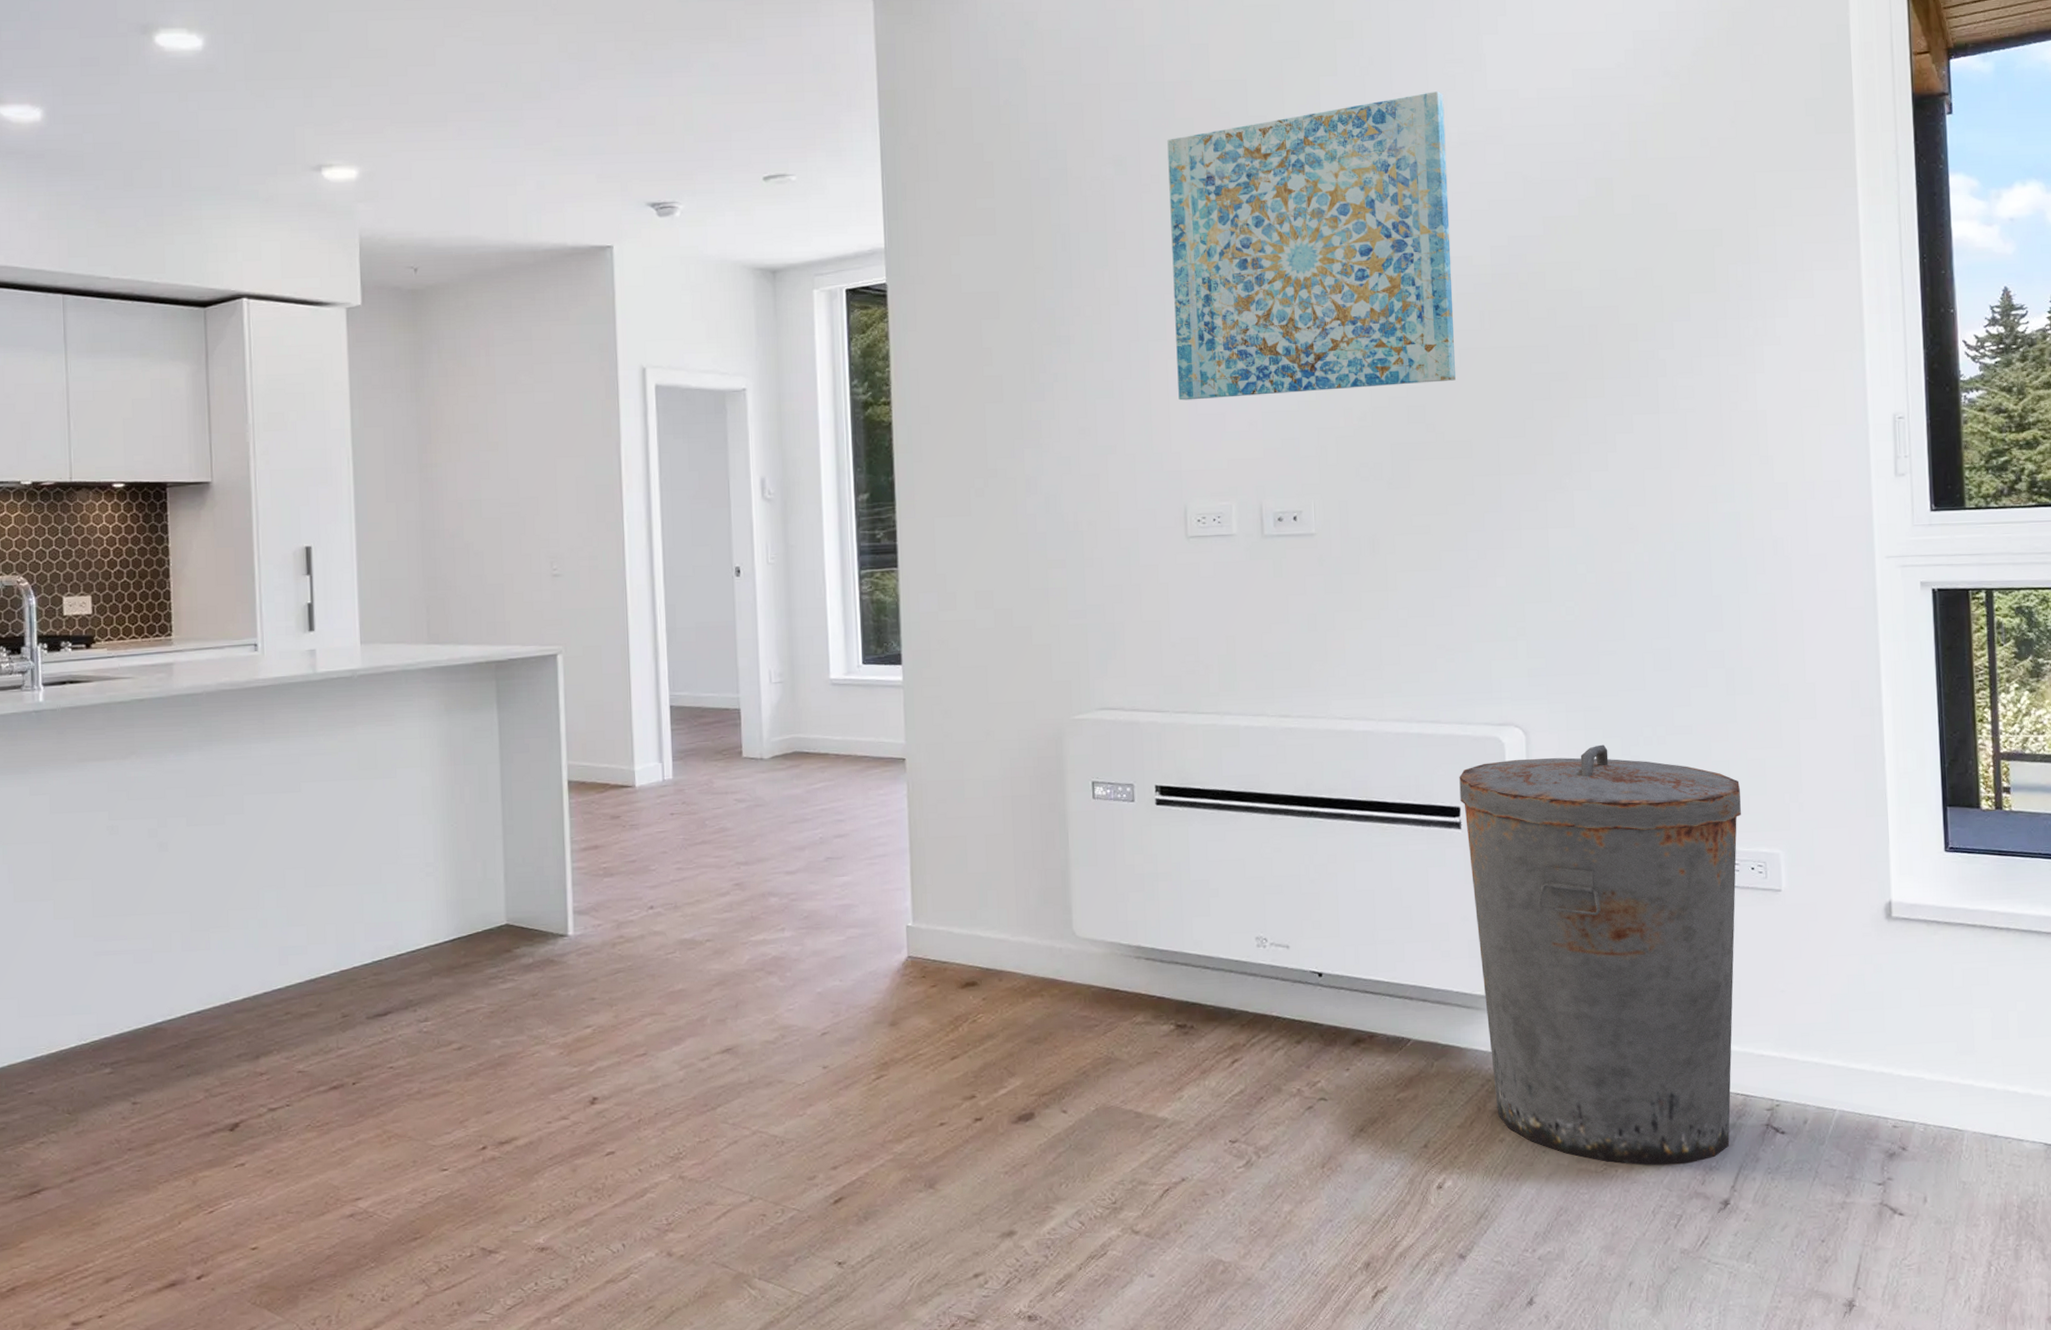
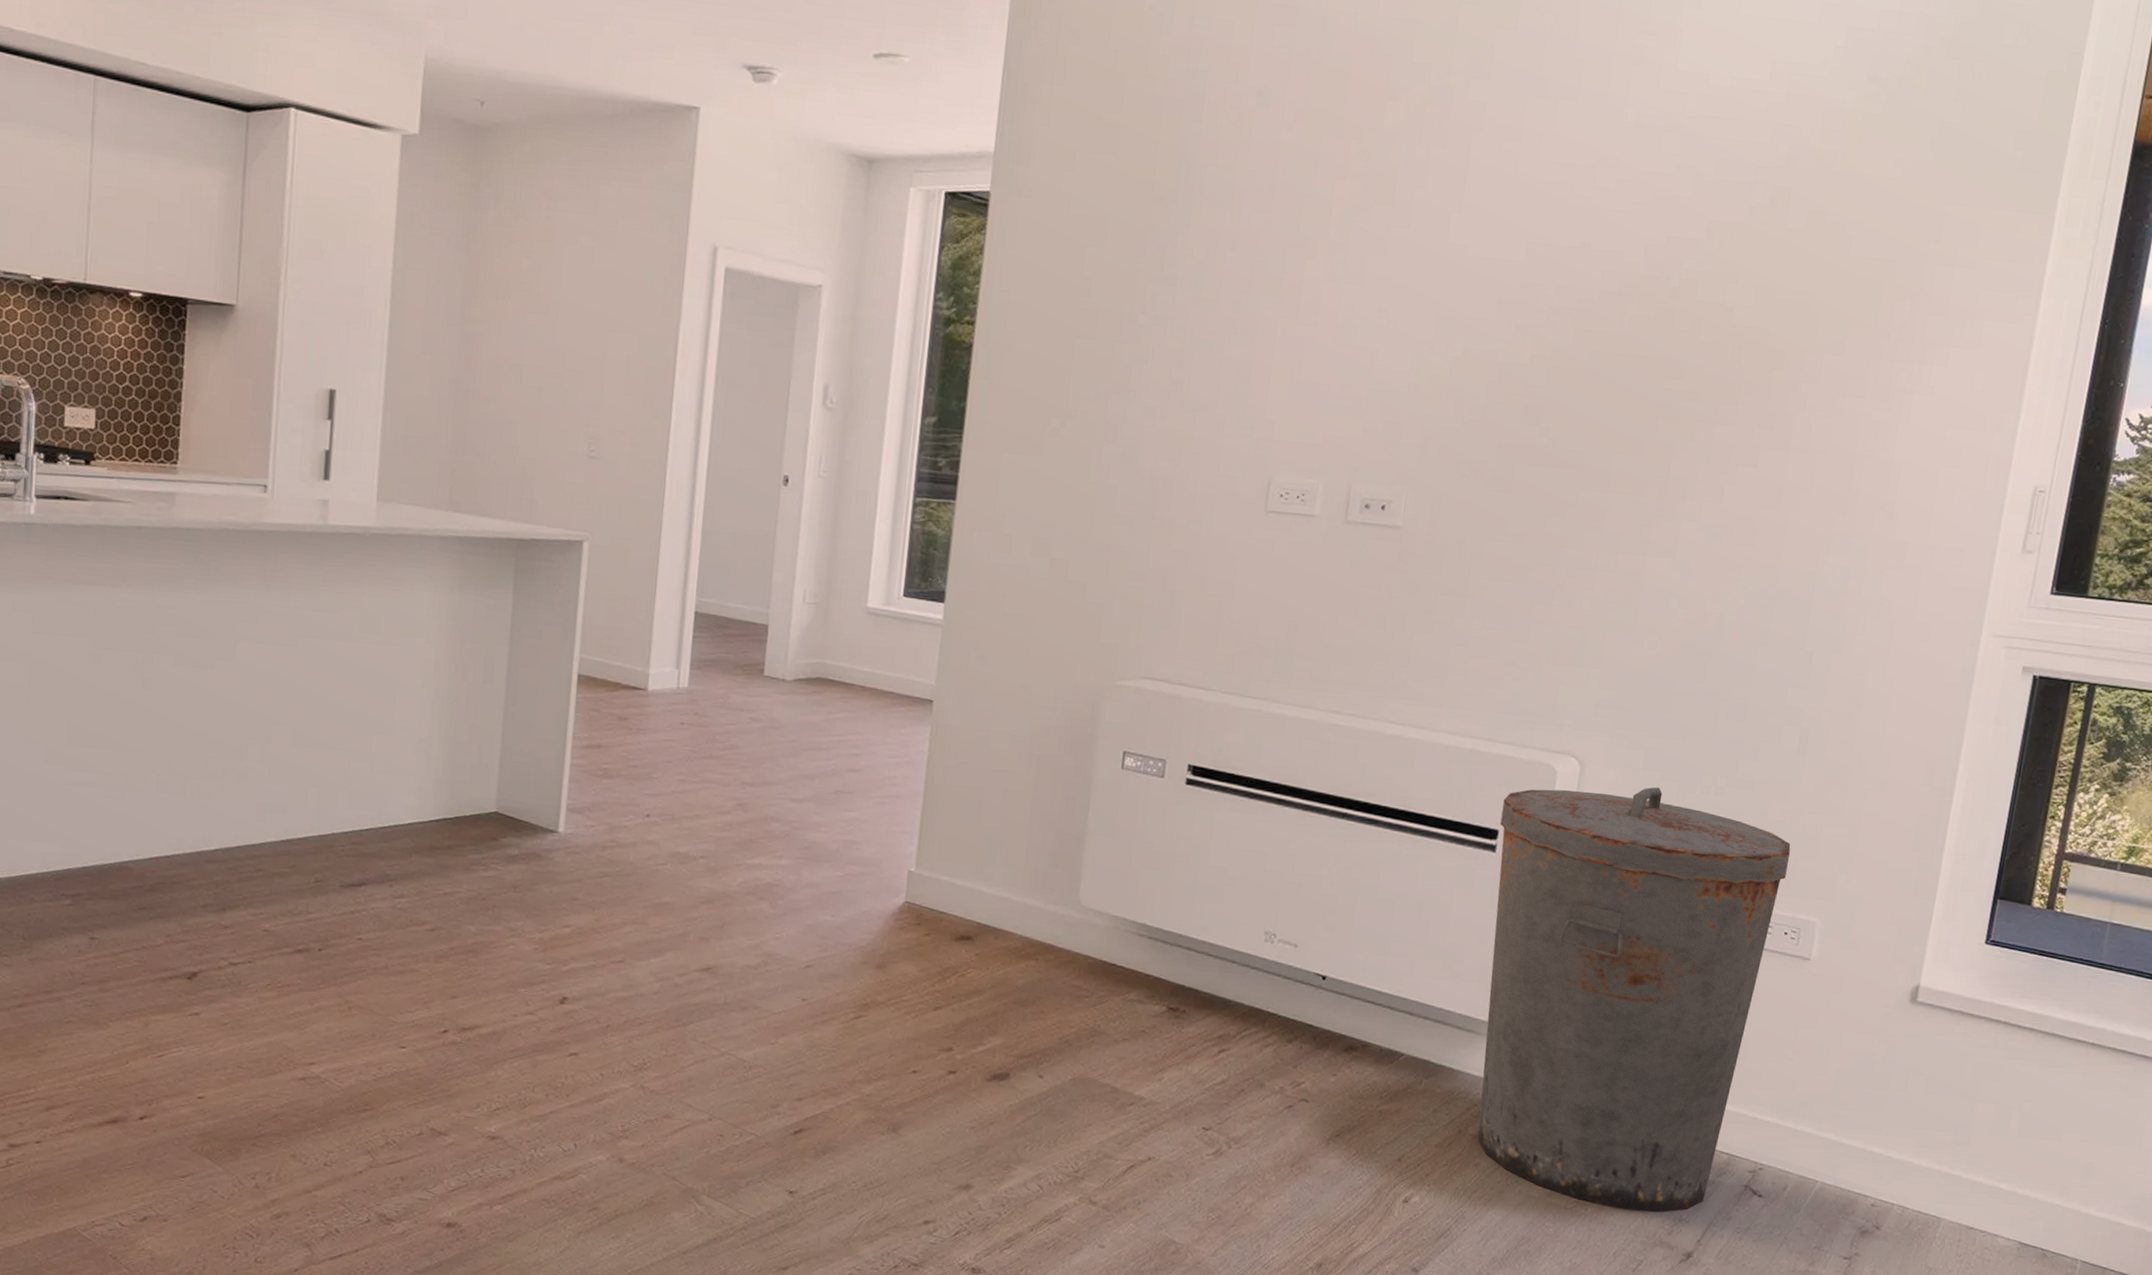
wall art: present [1167,91,1456,401] -> none [1282,63,1628,385]

